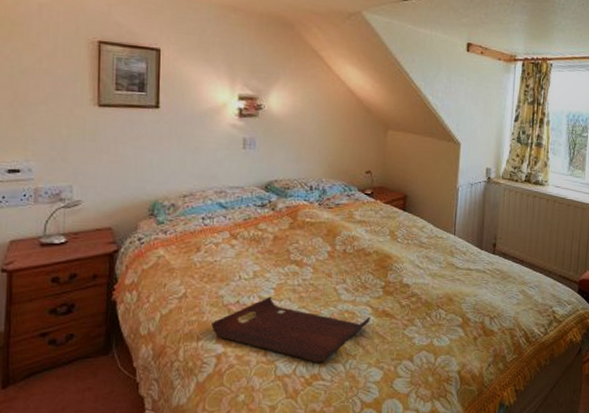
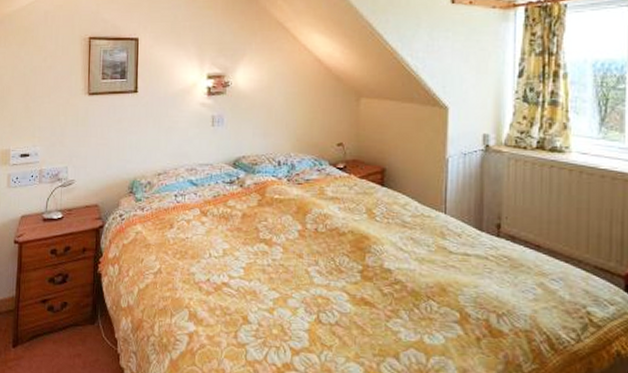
serving tray: present [211,296,371,362] -> none [184,276,348,351]

